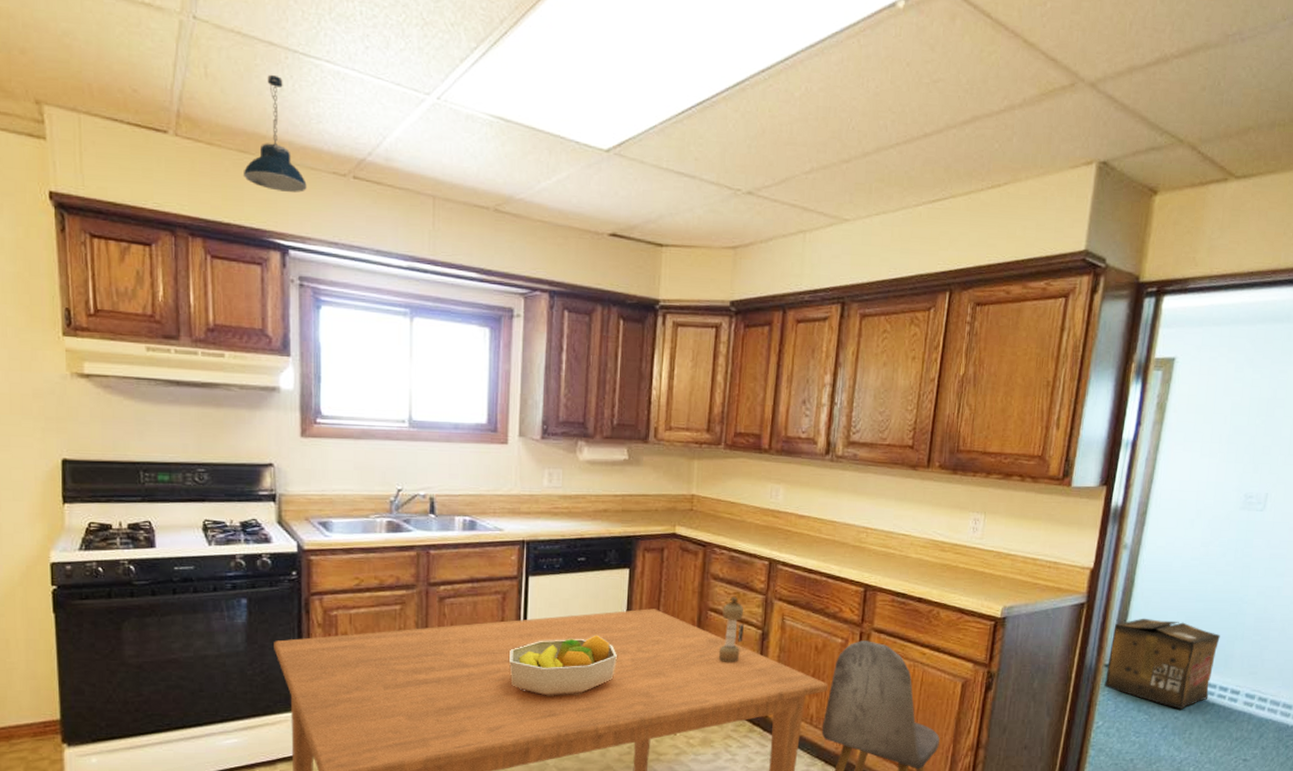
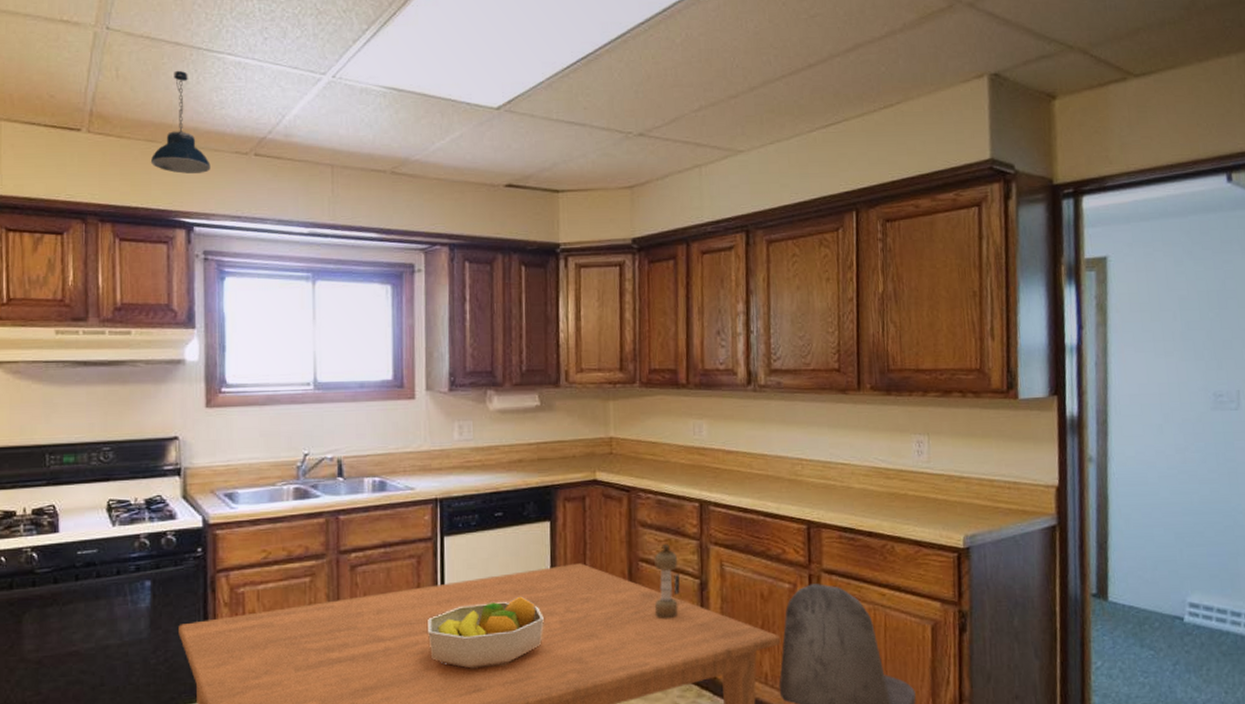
cardboard box: present [1105,618,1220,710] -> none [1094,538,1220,642]

